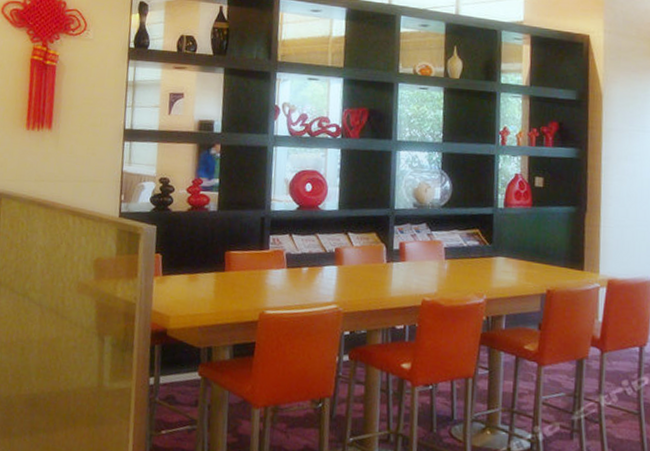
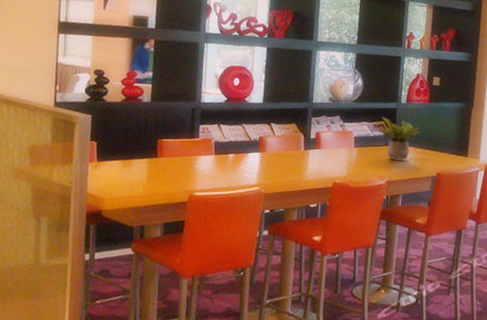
potted plant: none [472,224,526,274] -> present [377,117,423,160]

